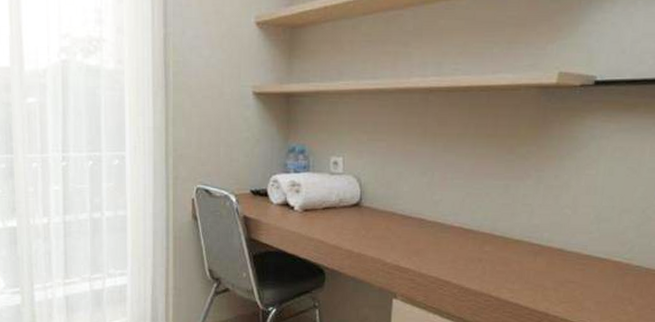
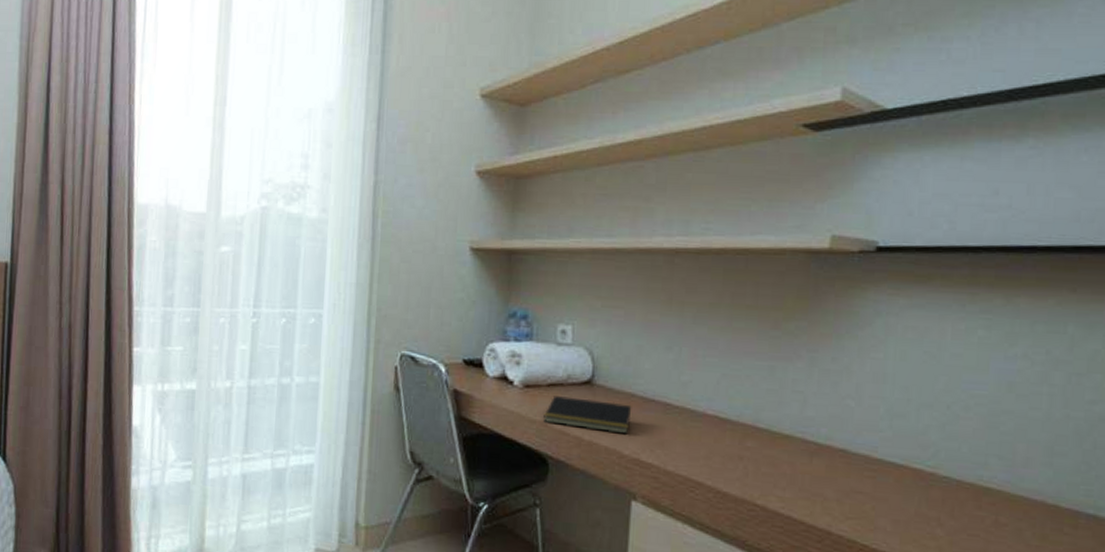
notepad: none [320,217,393,246] -> present [543,396,632,435]

